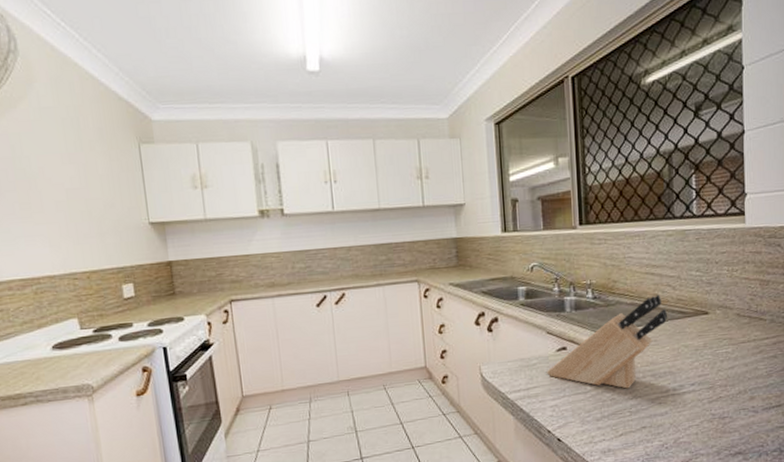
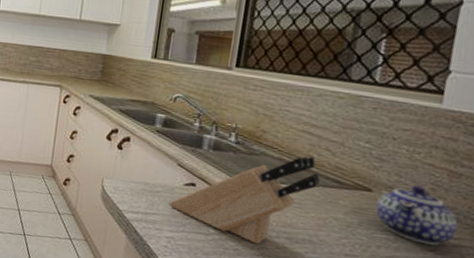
teapot: none [714,299,774,349] -> present [375,185,458,246]

